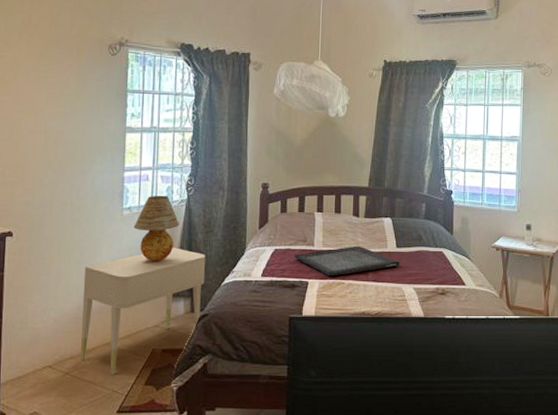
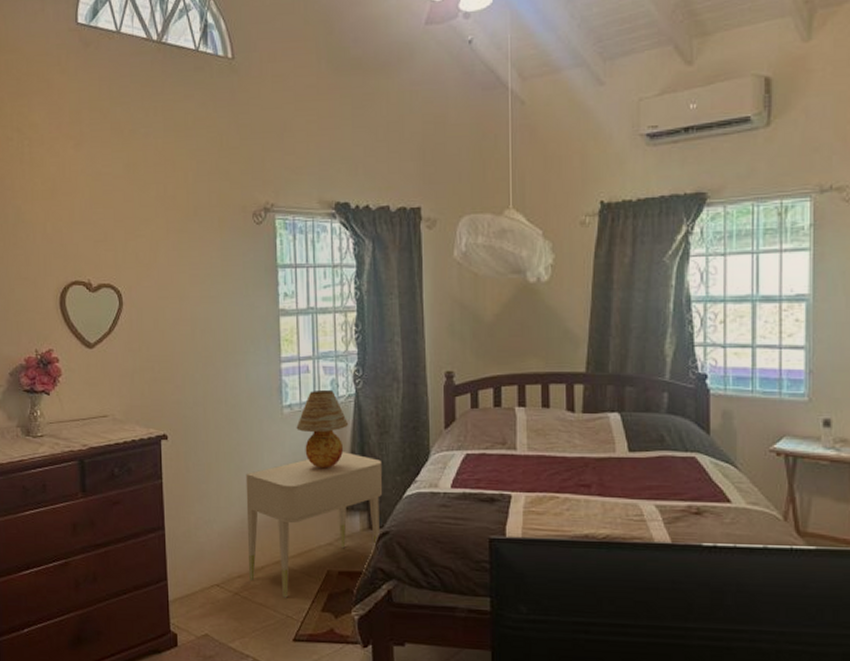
serving tray: present [294,245,400,276] -> none [491,449,635,489]

